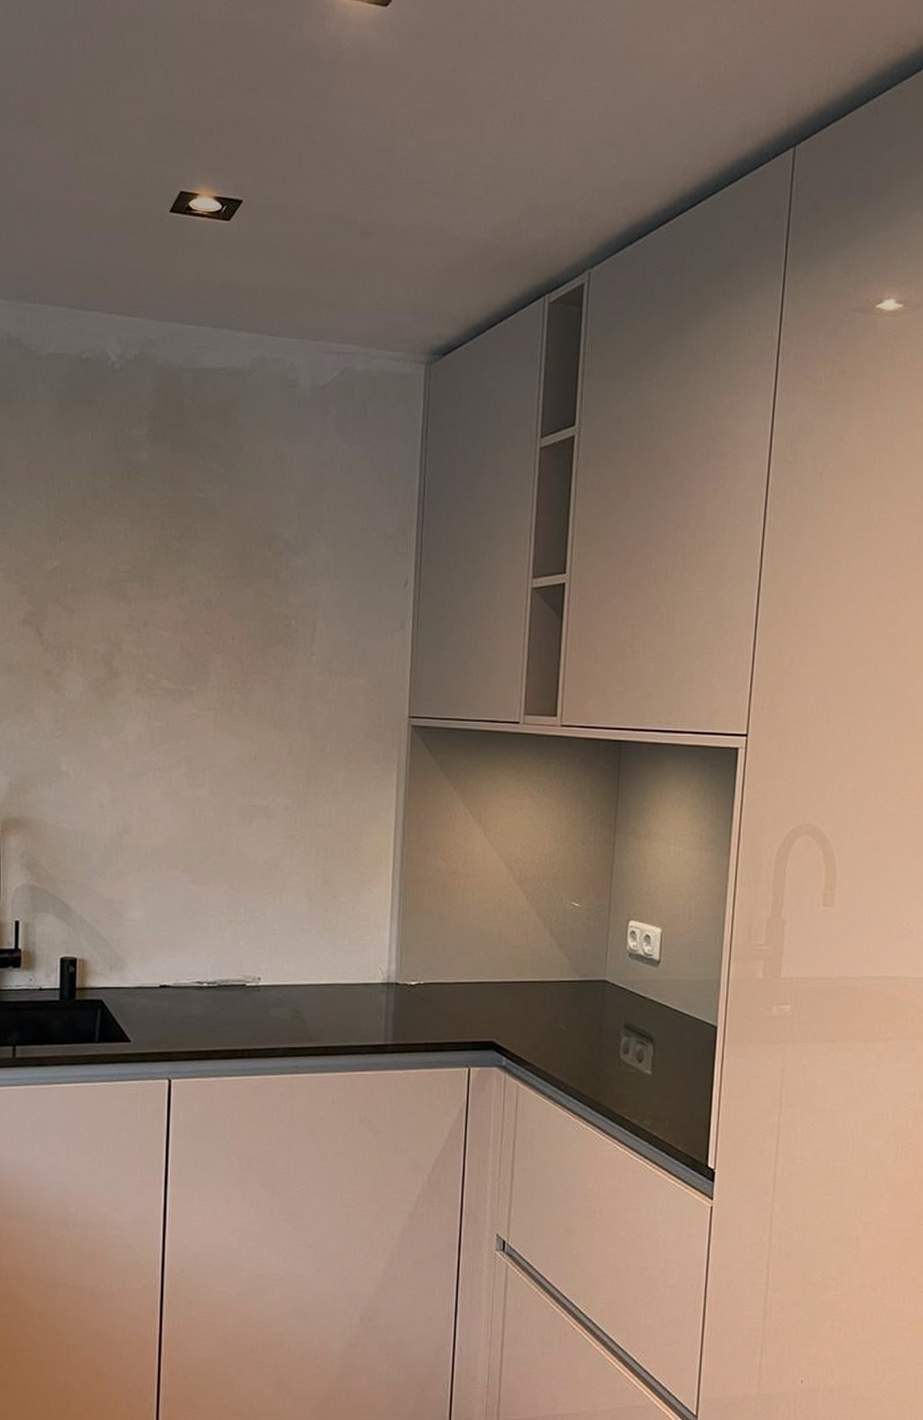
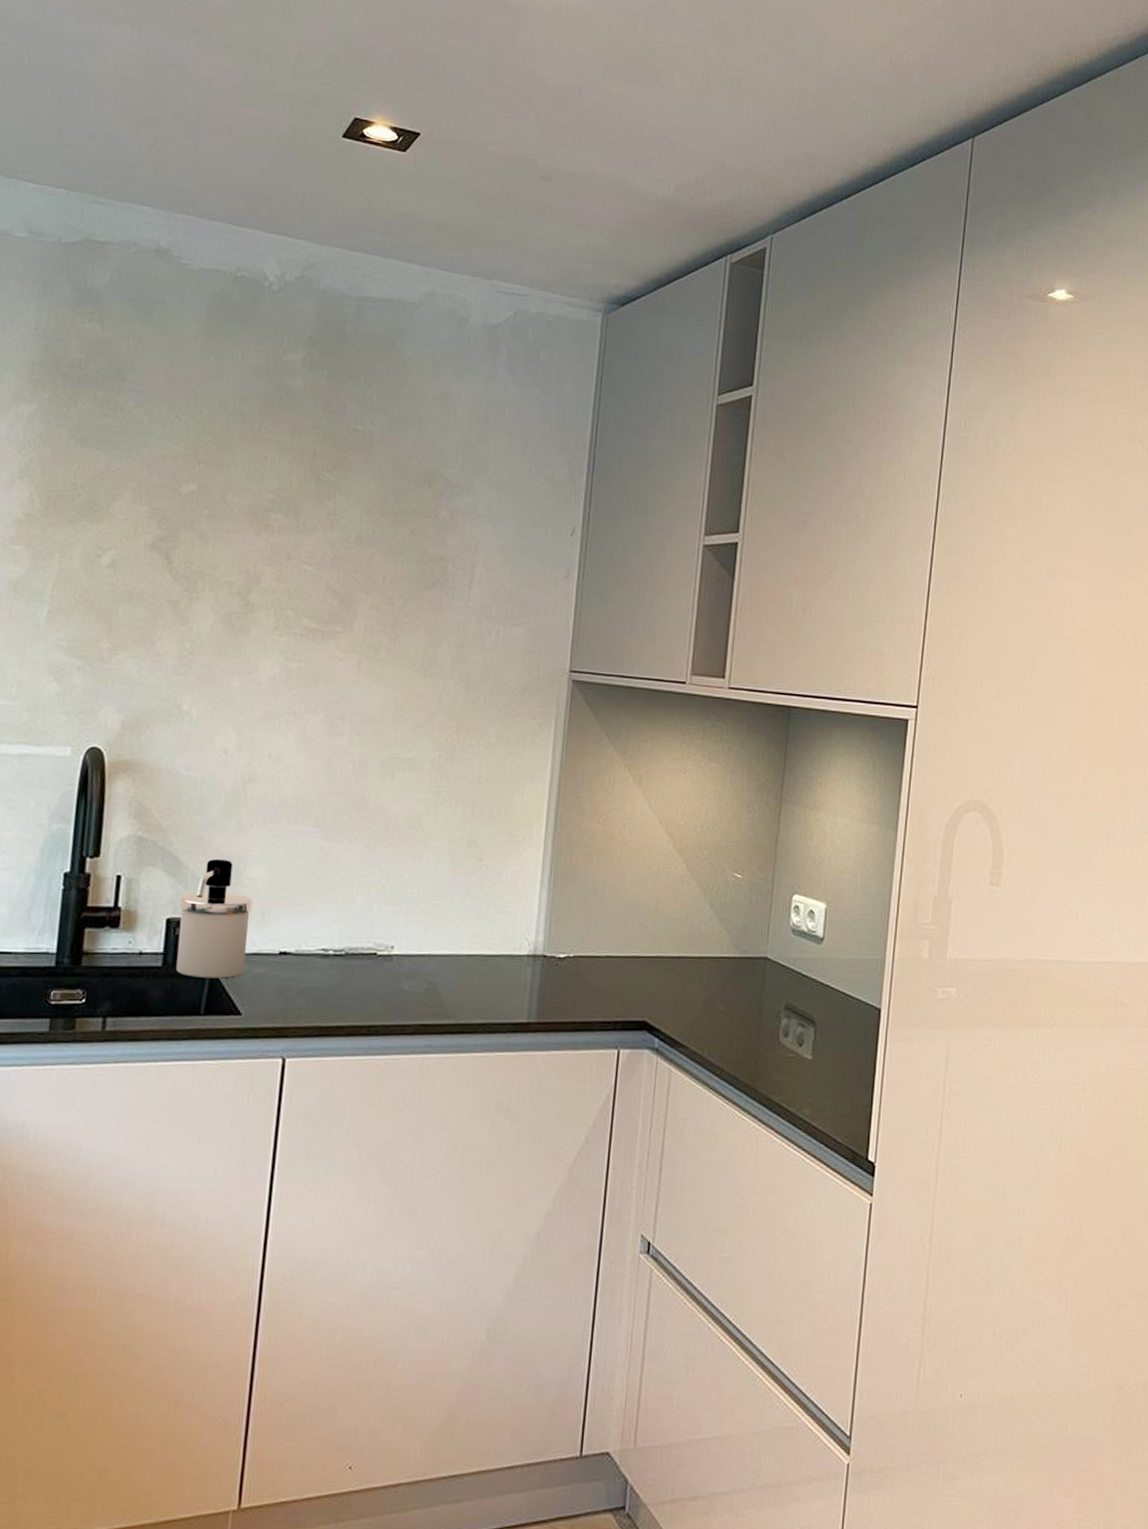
soap dispenser: none [71,903,134,1010] -> present [176,858,253,979]

